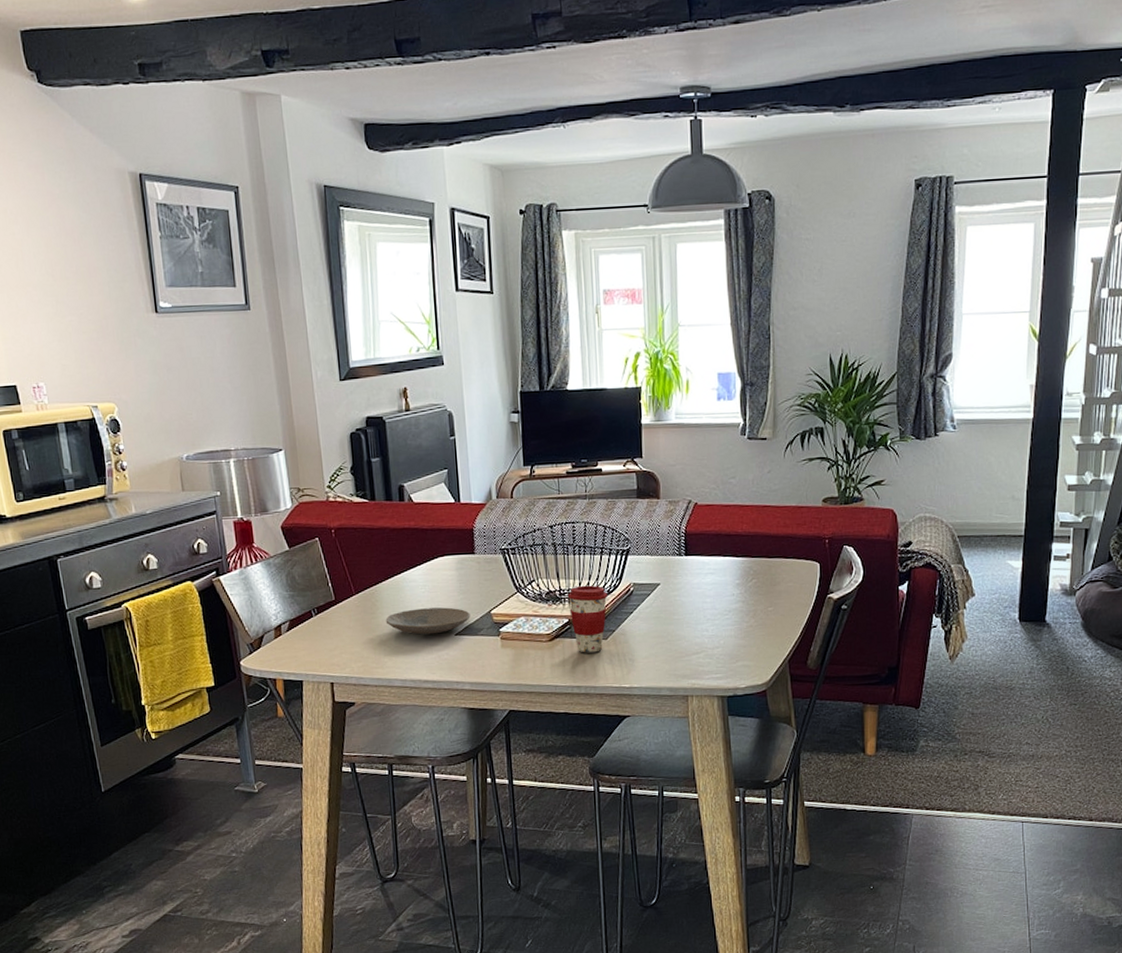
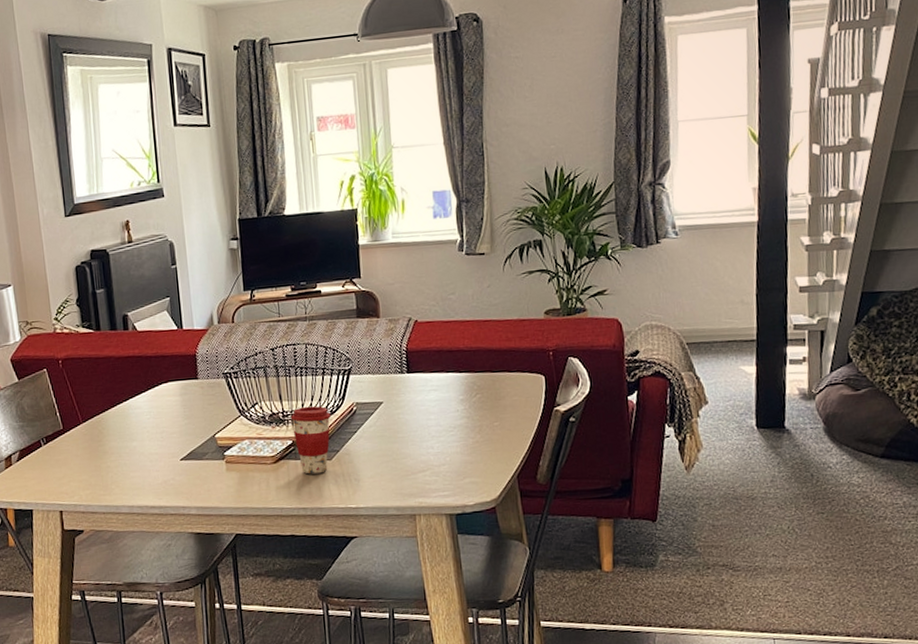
plate: present [385,607,470,635] -> none [112,432,195,461]

